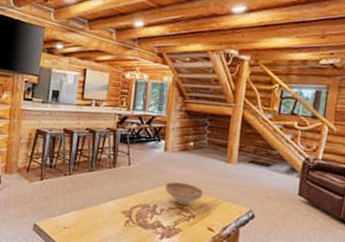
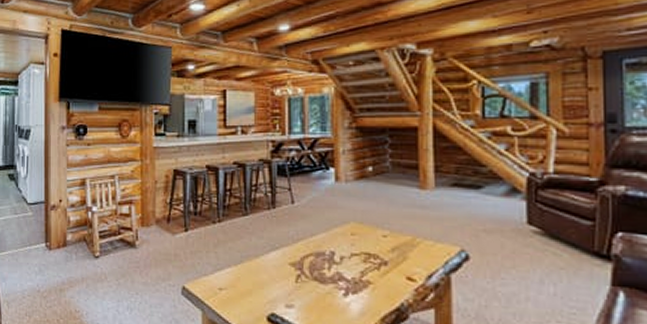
decorative bowl: present [165,182,204,205] -> none [342,219,395,249]

